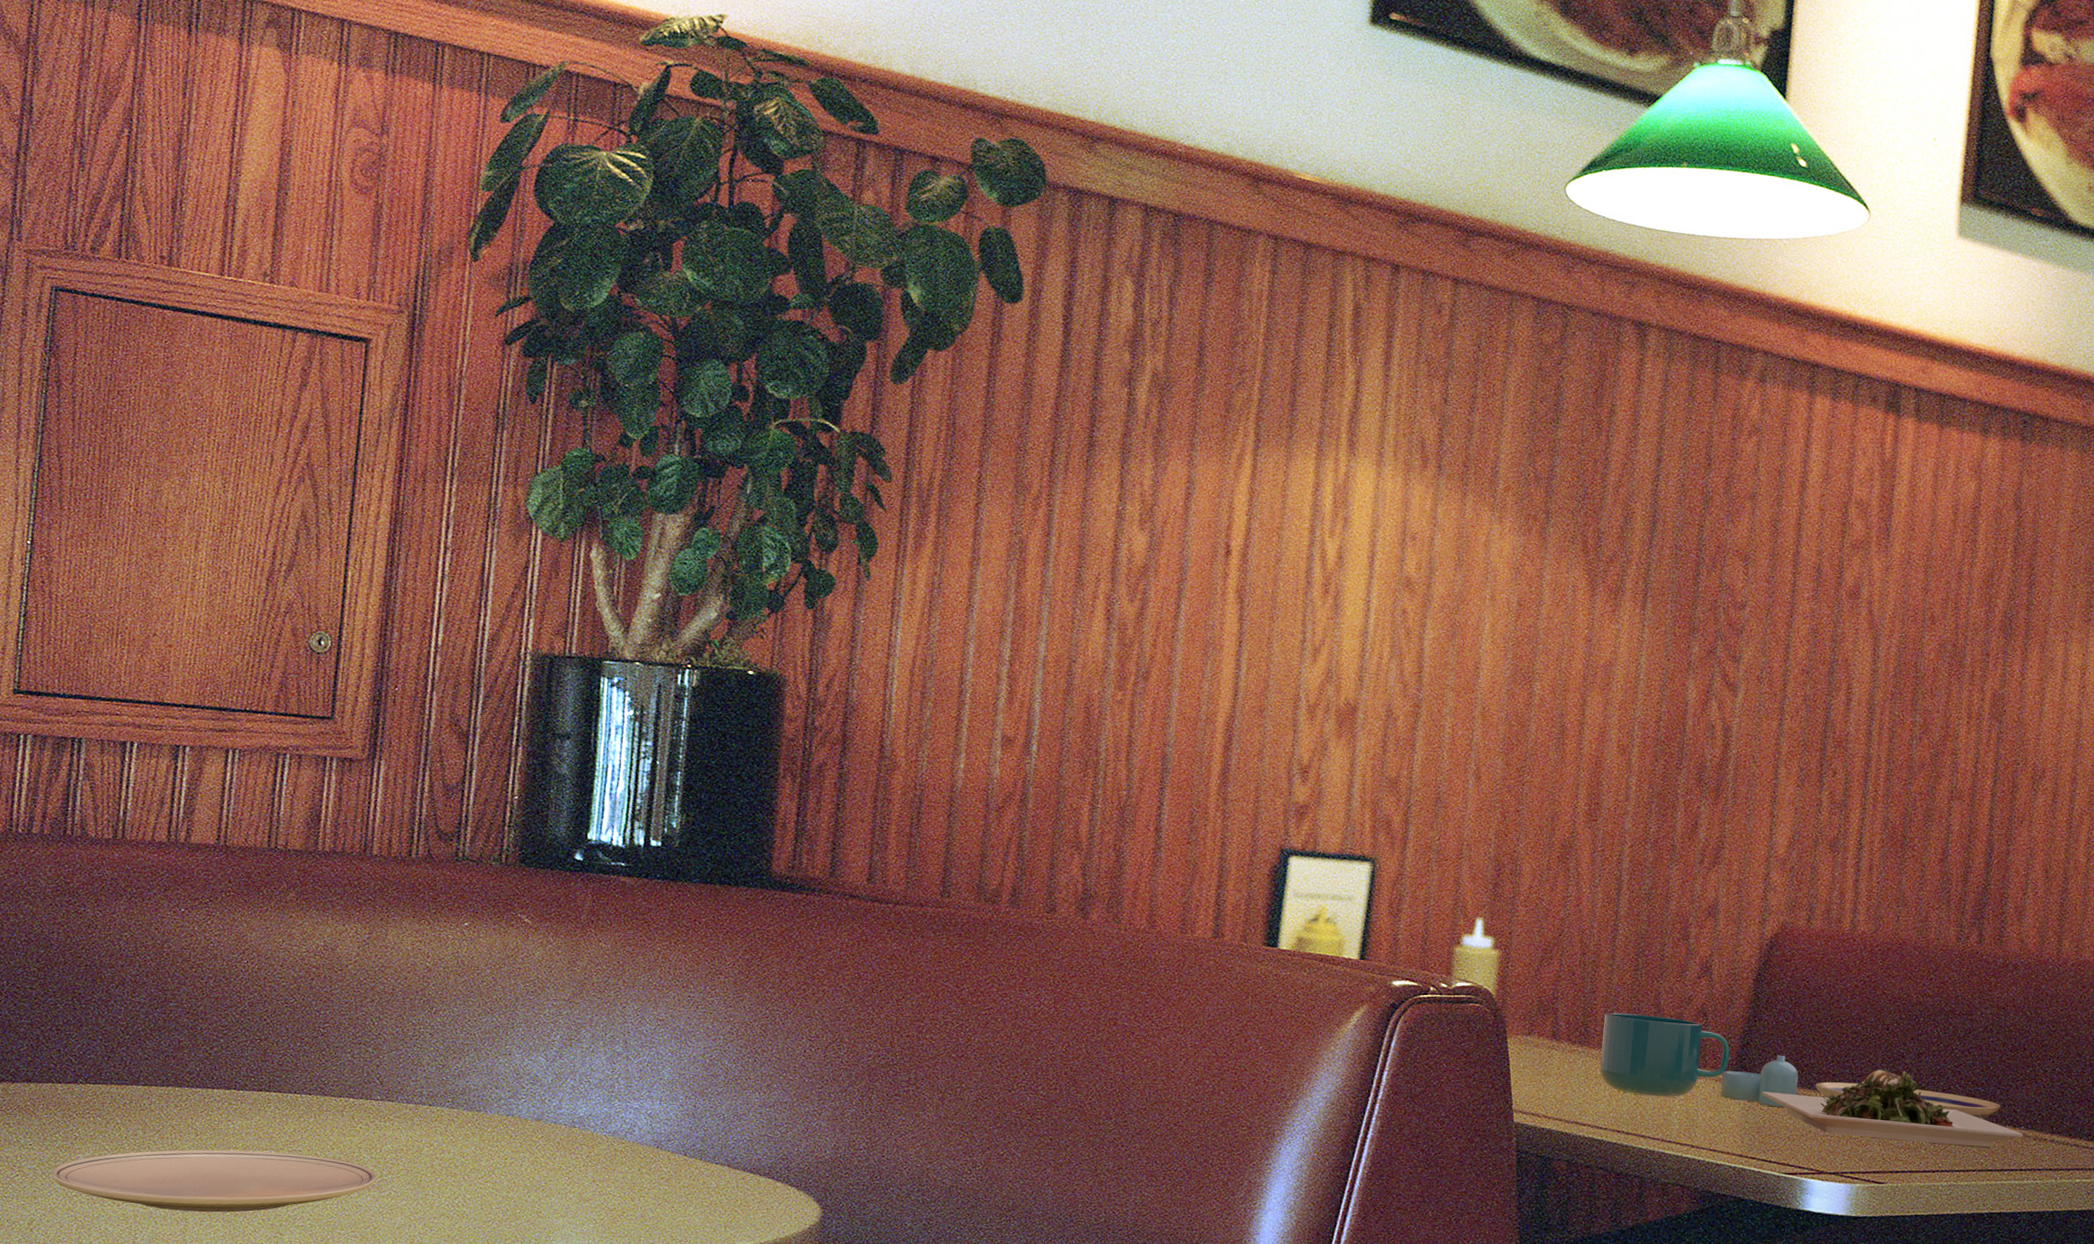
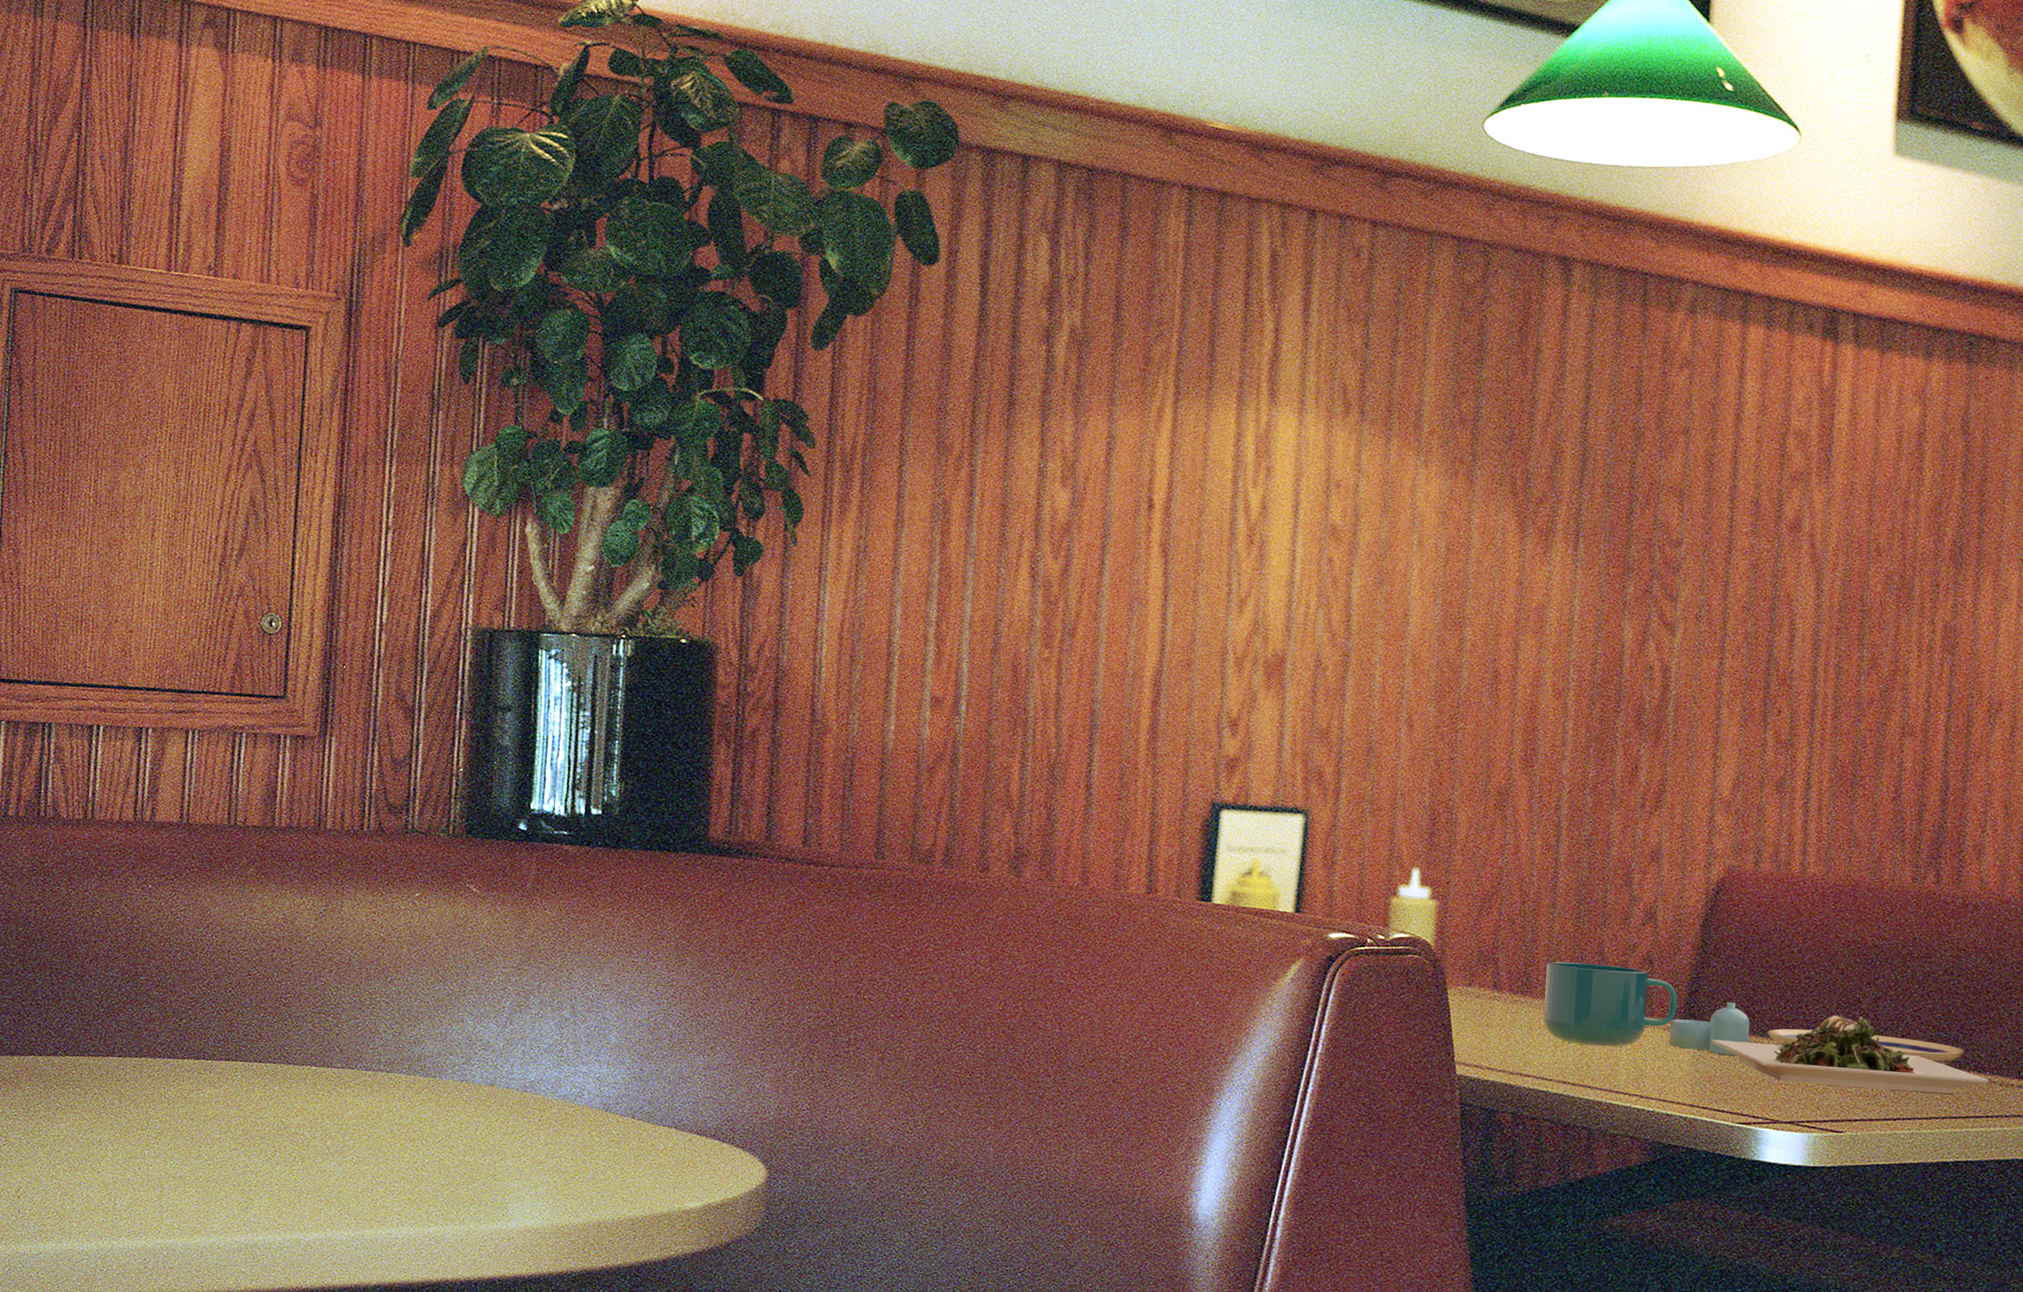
plate: present [51,1149,377,1213] -> none [36,1118,339,1179]

